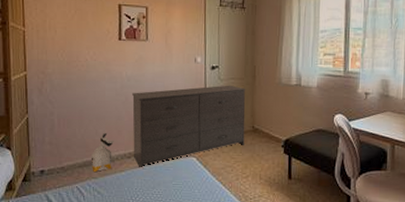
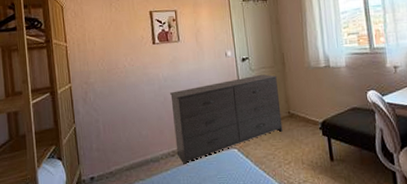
bag: present [91,132,114,173] -> none [136,133,157,174]

